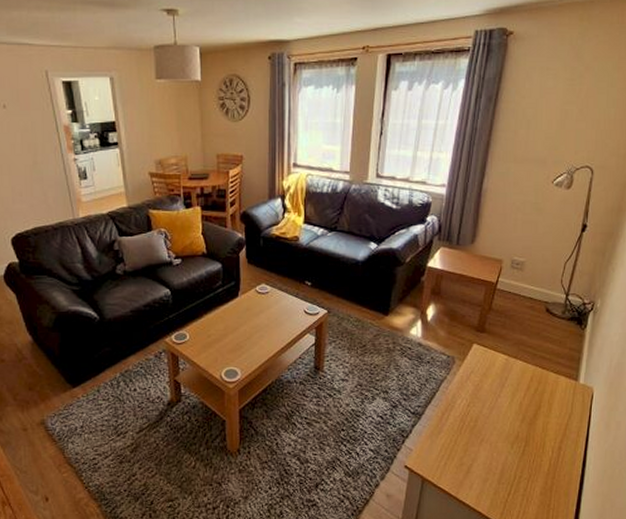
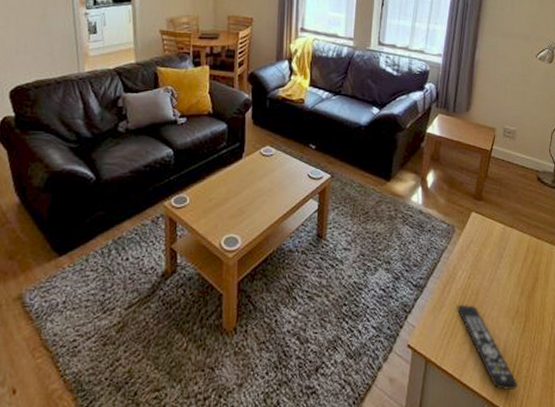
remote control: none [455,431,514,506] -> present [457,305,517,390]

